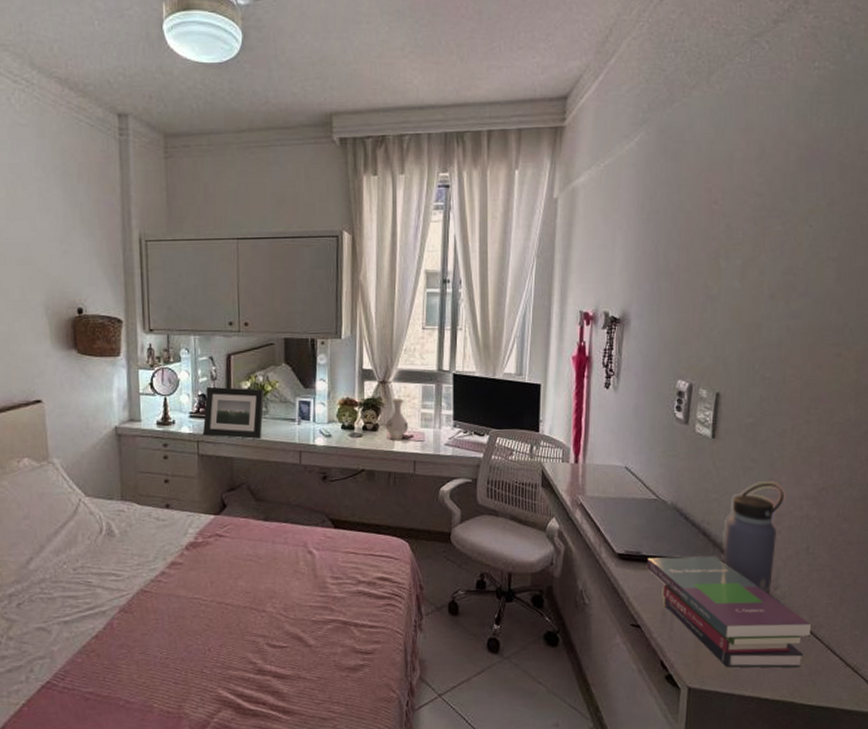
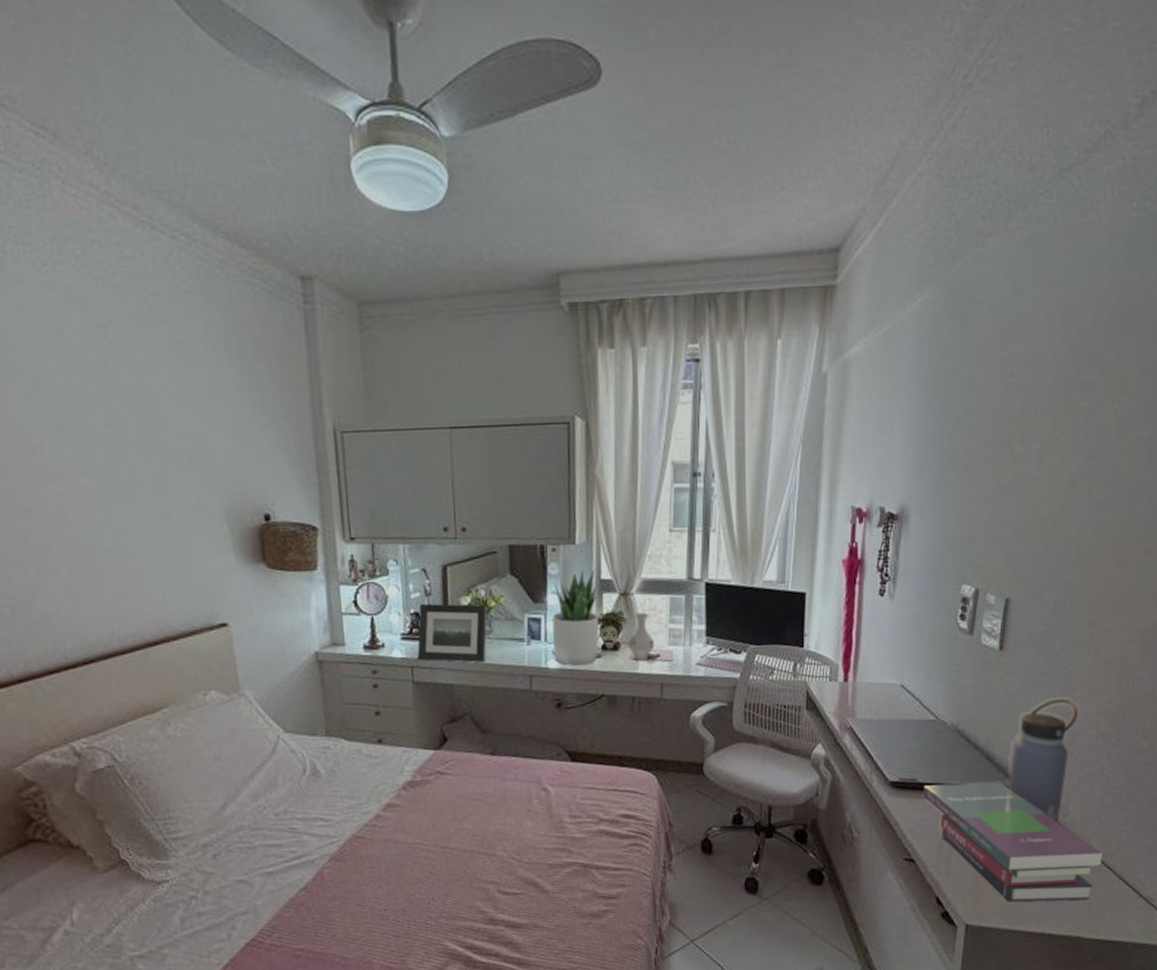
planter: none [320,360,361,444] -> present [552,569,600,666]

